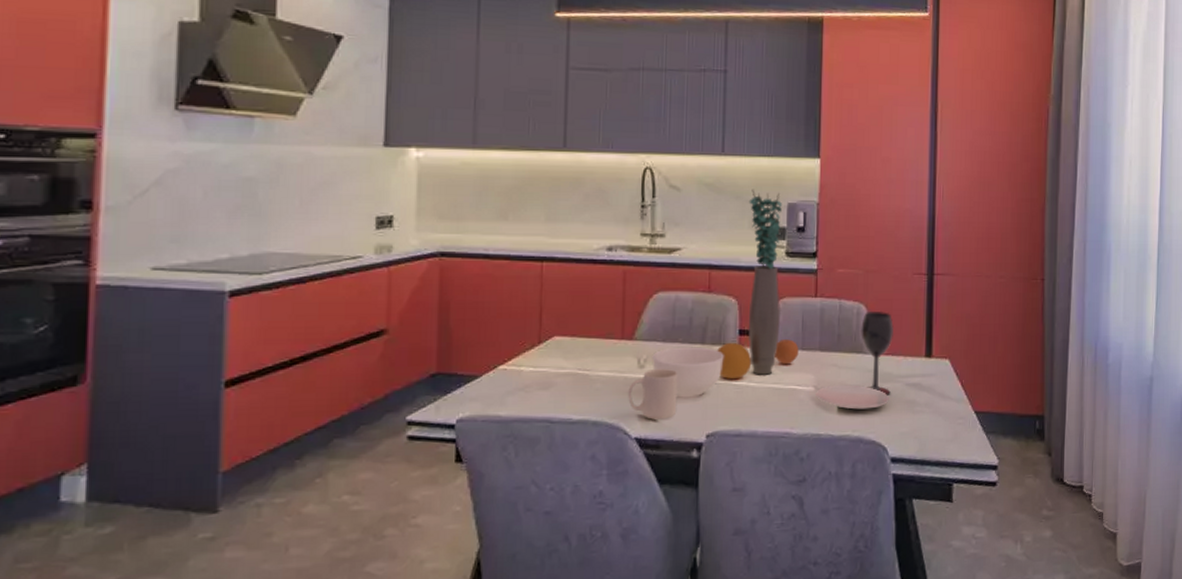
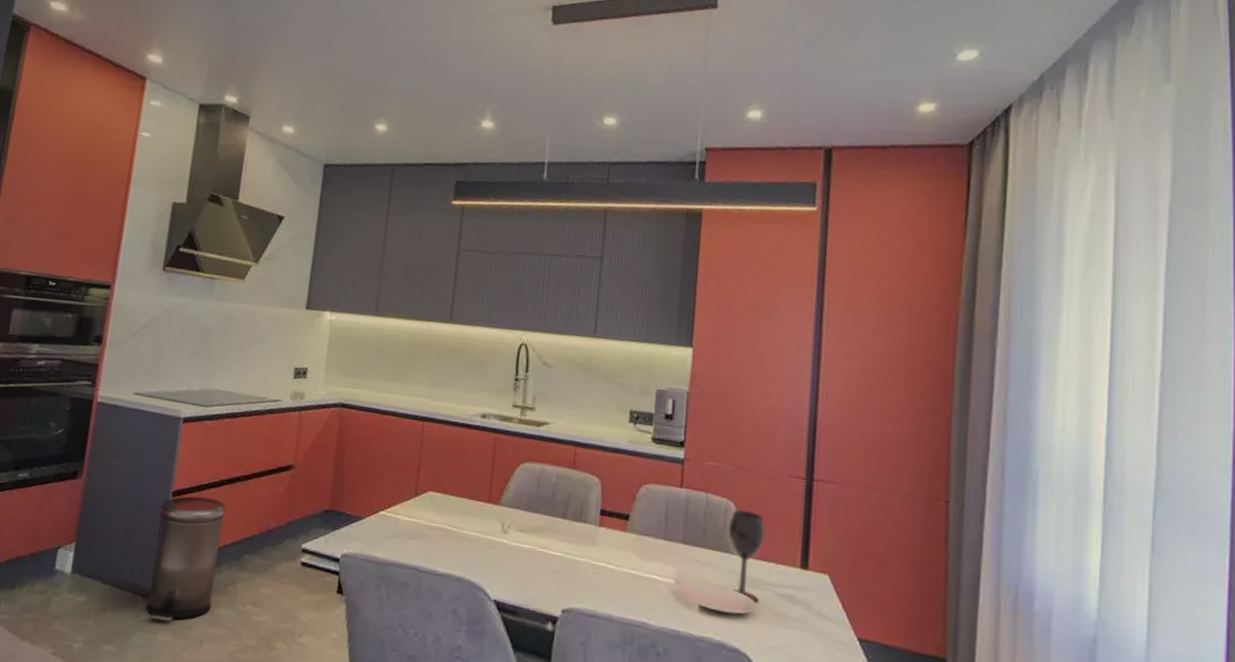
pedal bin: none [205,381,301,535] -> present [146,496,225,622]
mug: present [628,368,678,420] -> none [490,535,539,587]
bowl: present [652,346,724,398] -> none [514,517,584,571]
fruit: present [717,342,751,379] -> none [578,520,611,559]
vase: present [748,189,782,375] -> none [609,372,651,560]
fruit: present [775,339,799,365] -> none [635,526,661,553]

